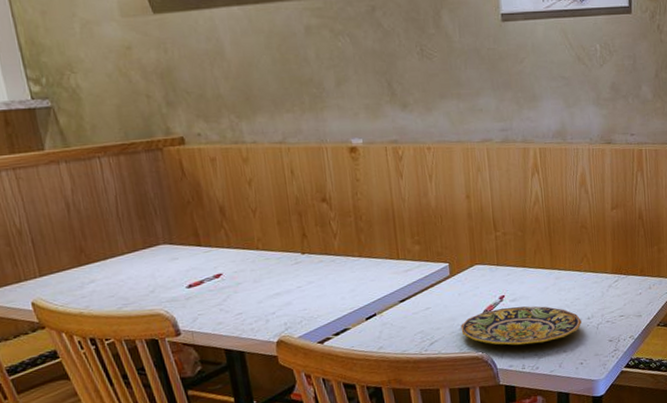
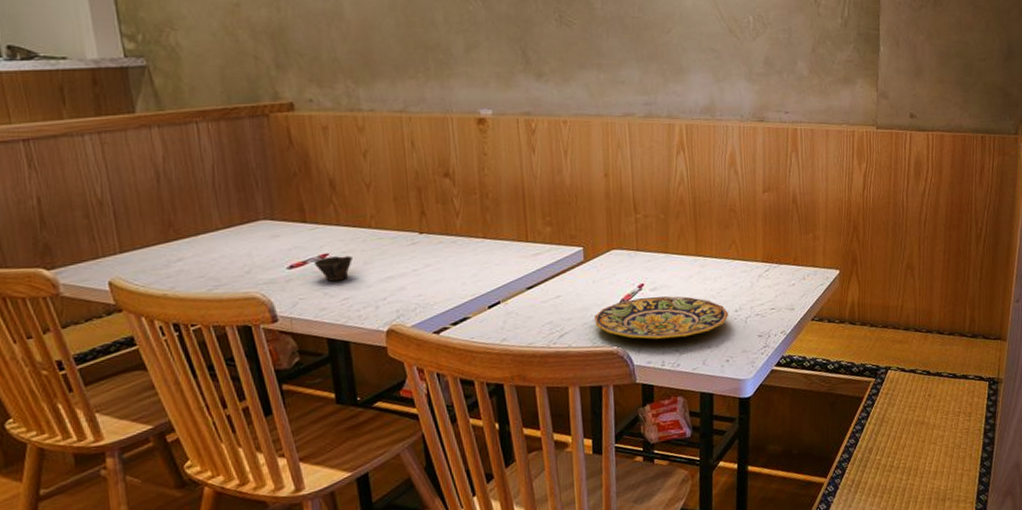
cup: none [210,275,244,299] -> present [314,255,352,282]

